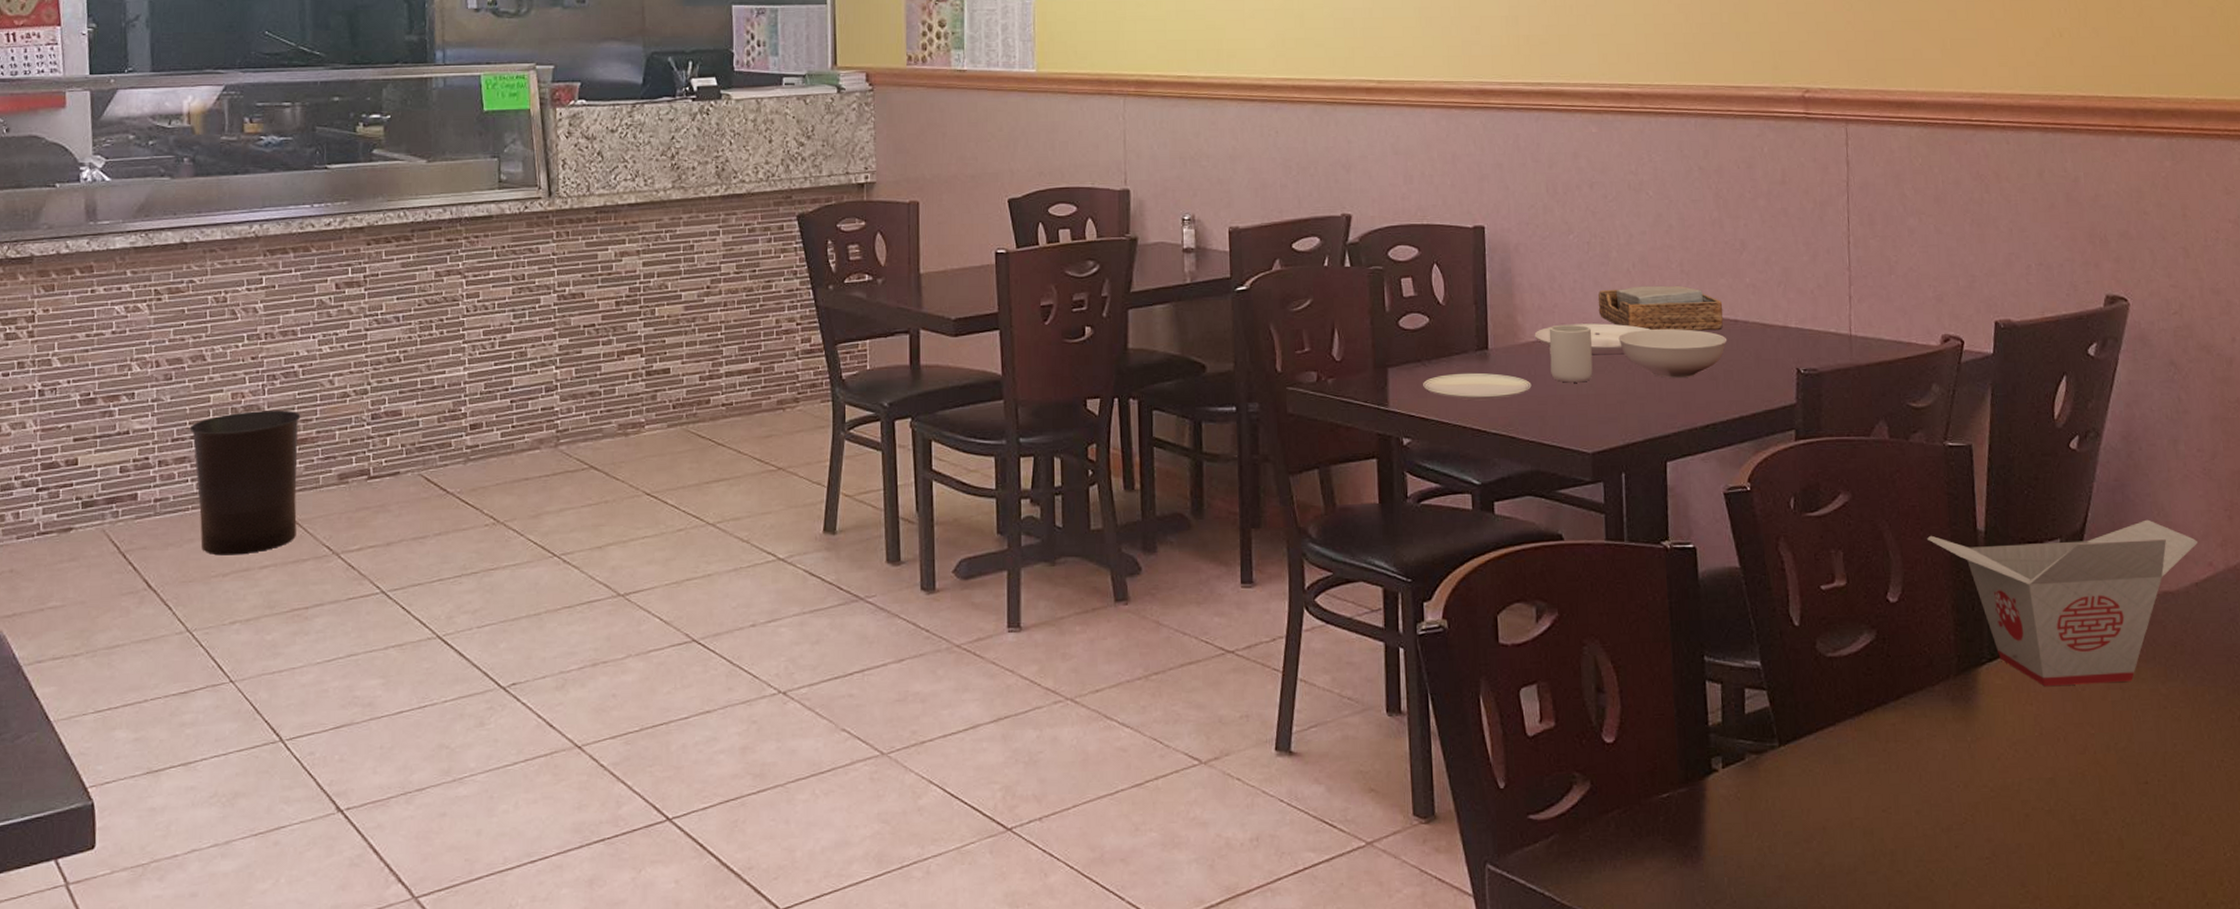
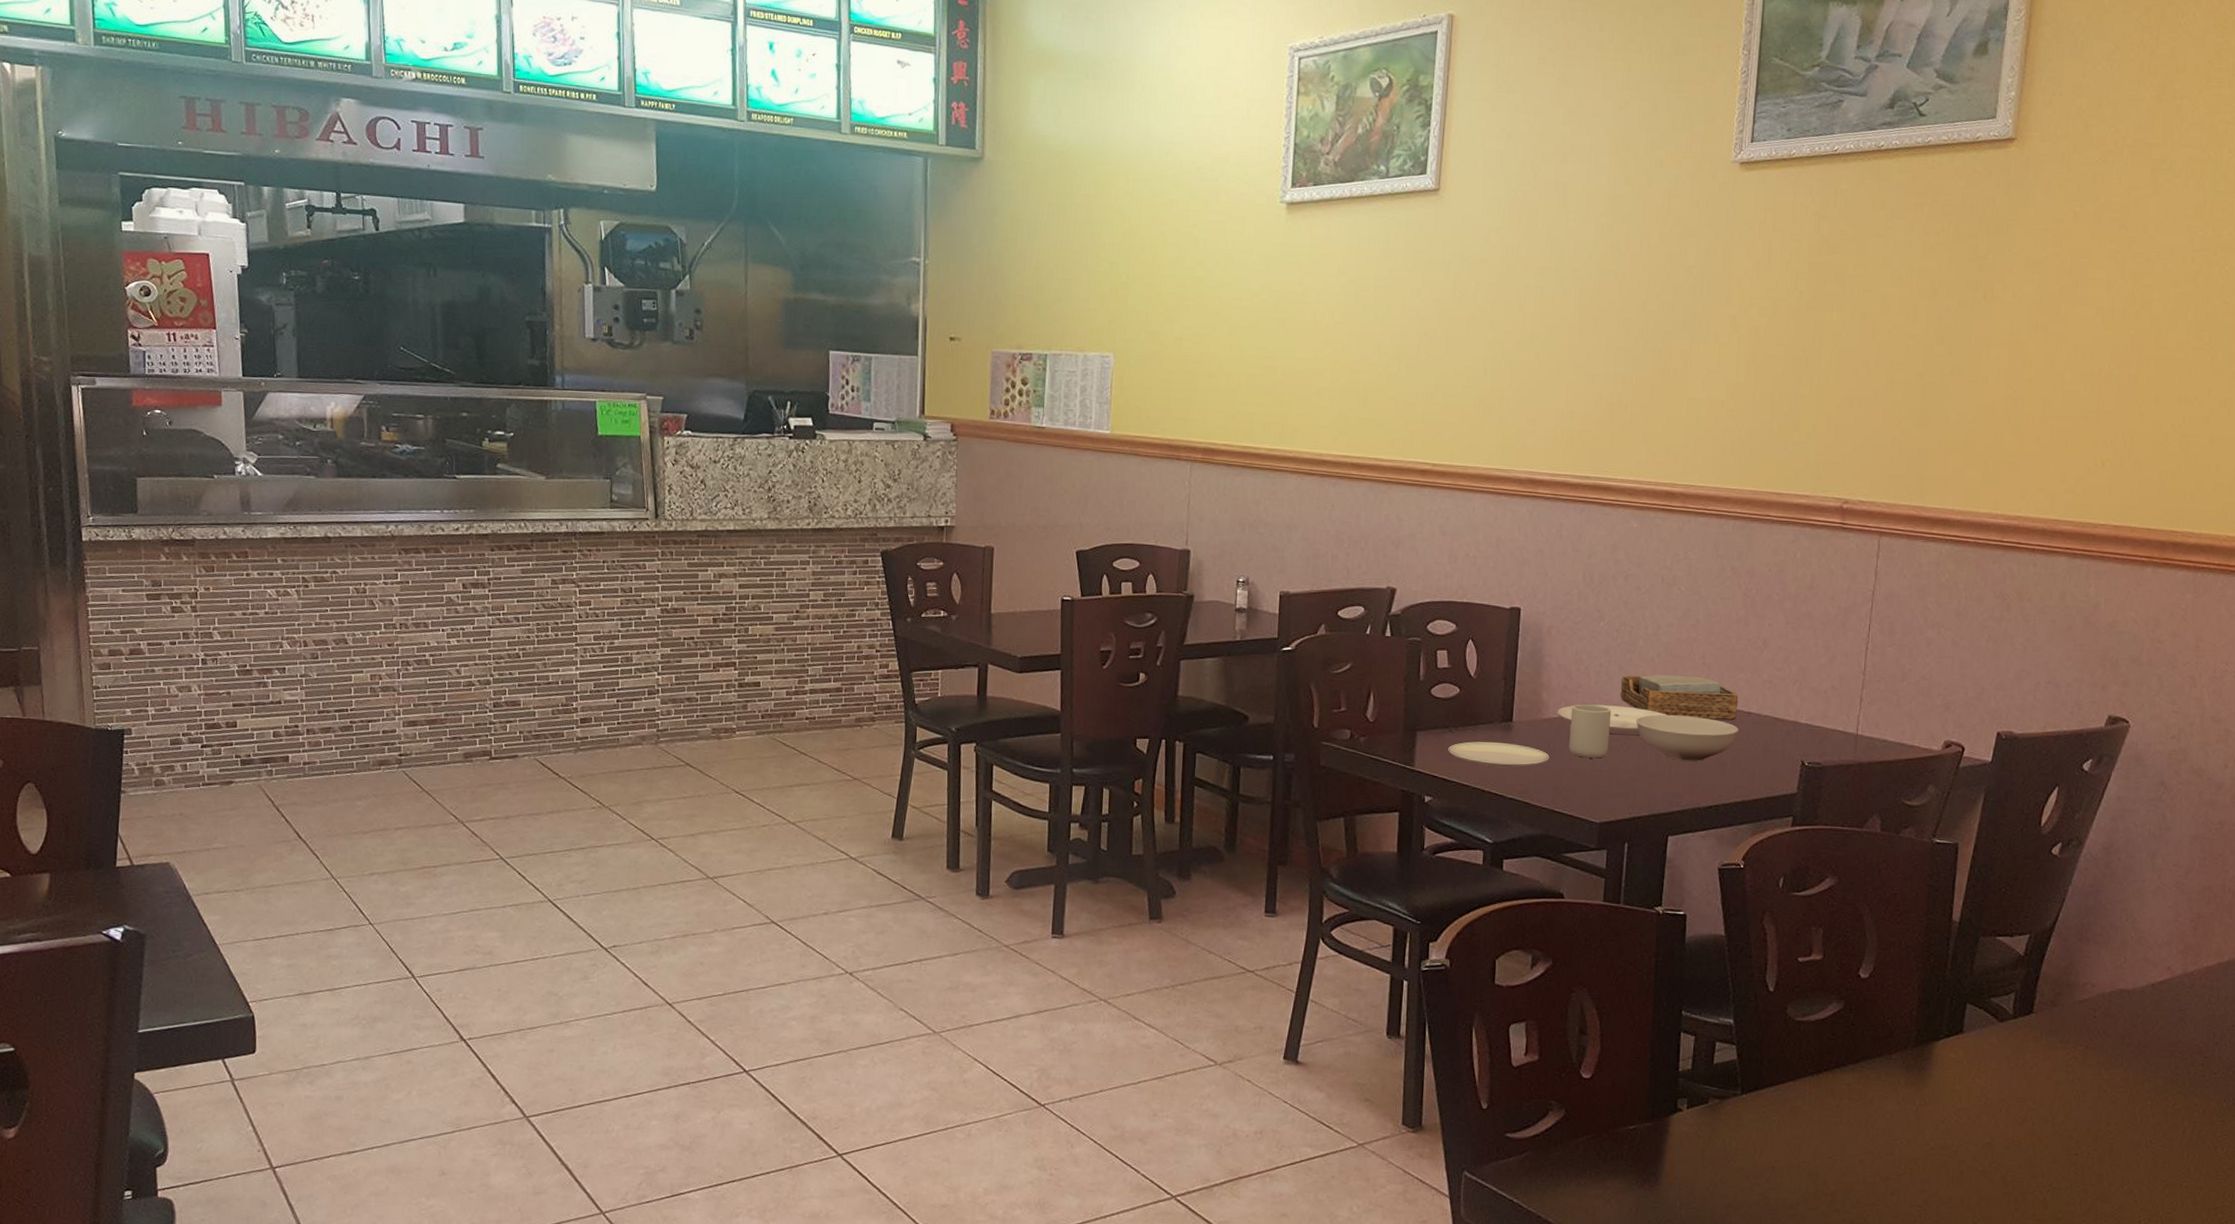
waste bin: present [189,410,301,556] -> none [333,692,431,817]
takeout container: present [1927,519,2199,687] -> none [1904,921,2161,1066]

